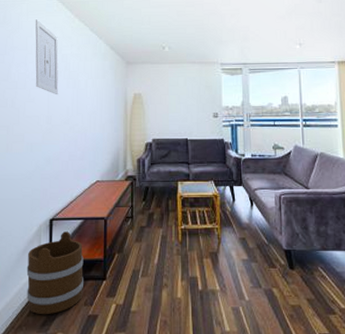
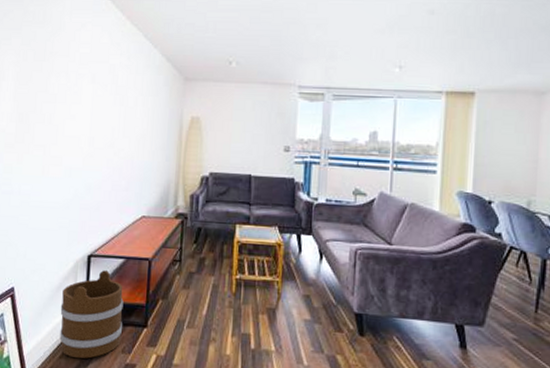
wall art: present [35,19,59,95] -> none [77,20,106,113]

